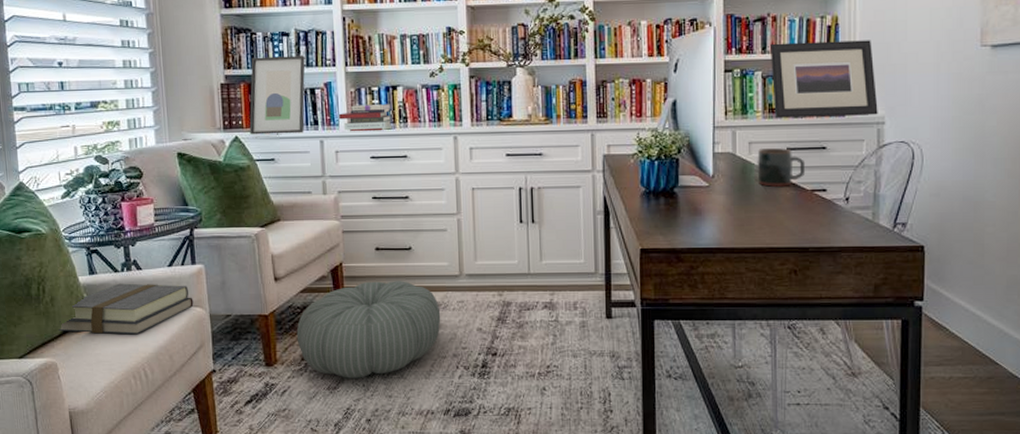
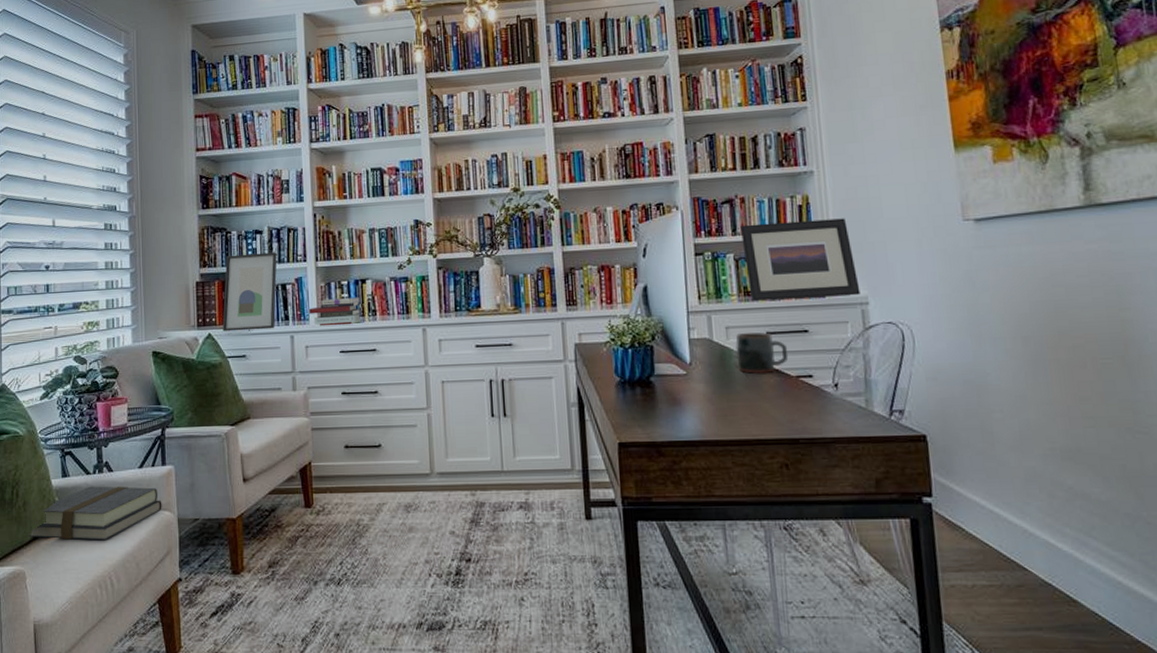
pouf: present [296,281,441,378] -> none [264,480,412,588]

